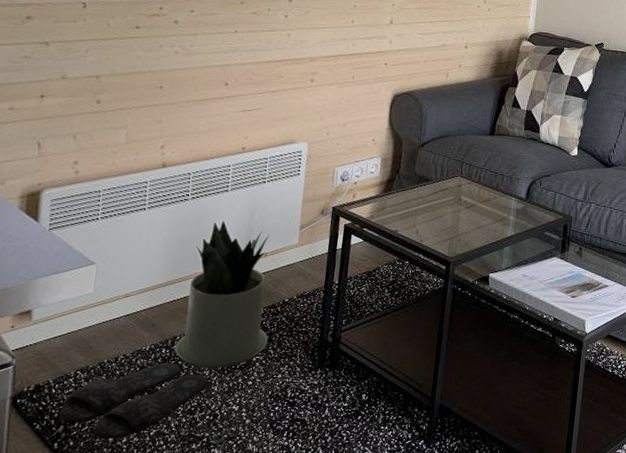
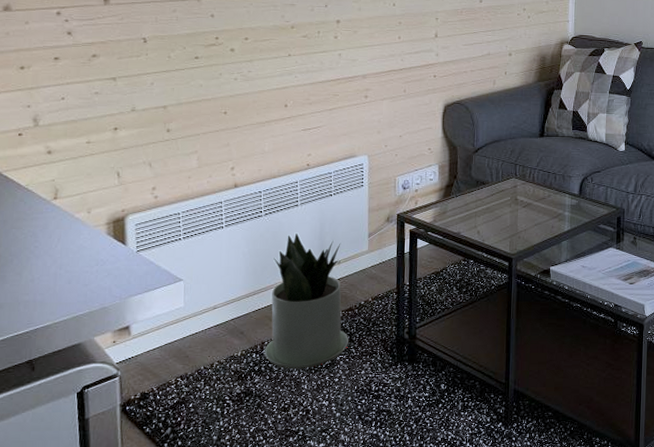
slippers: present [58,362,209,439] -> none [165,365,299,437]

